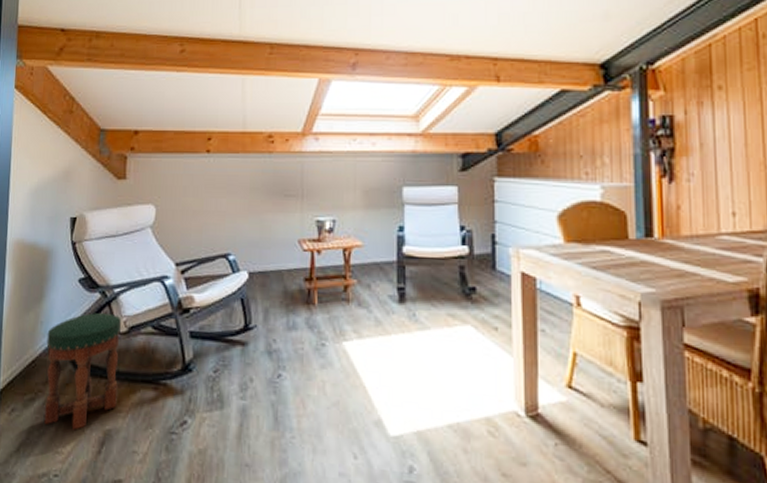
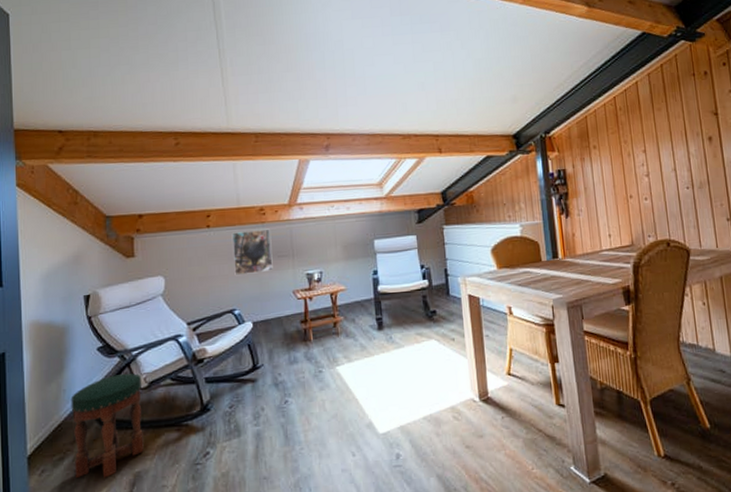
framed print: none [233,160,279,214] -> present [231,228,273,276]

